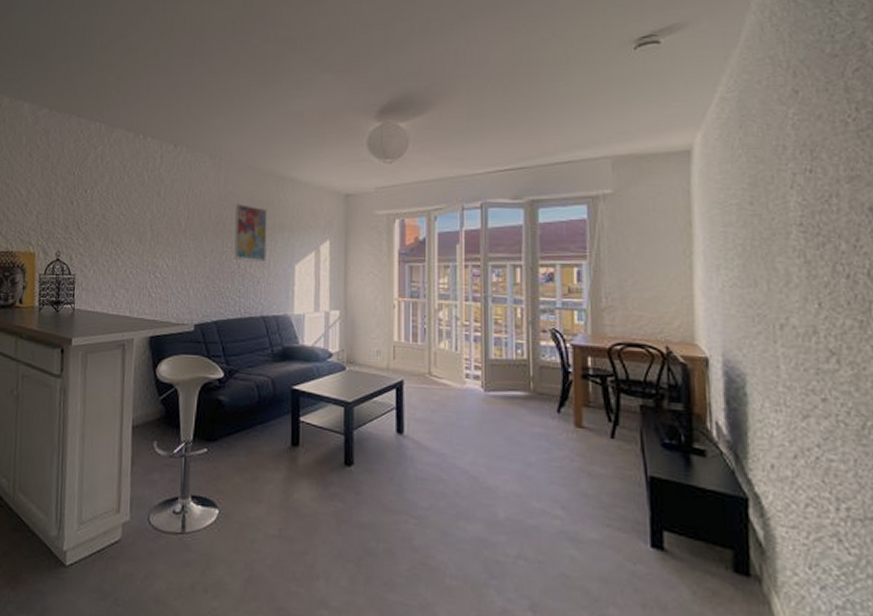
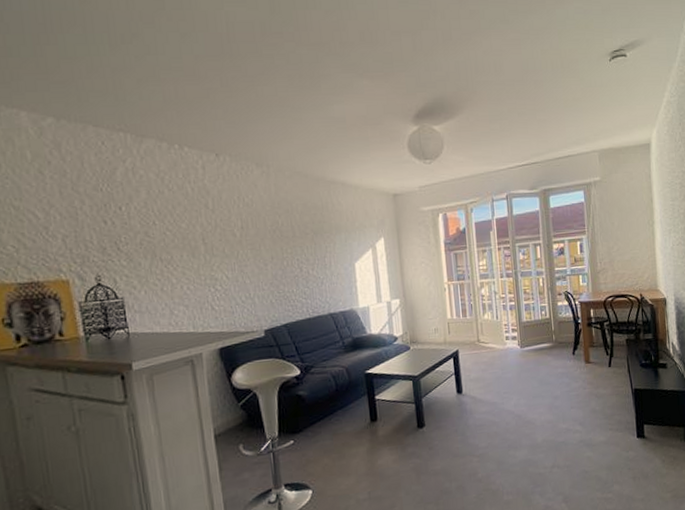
wall art: present [234,203,268,261] -> none [289,209,327,265]

